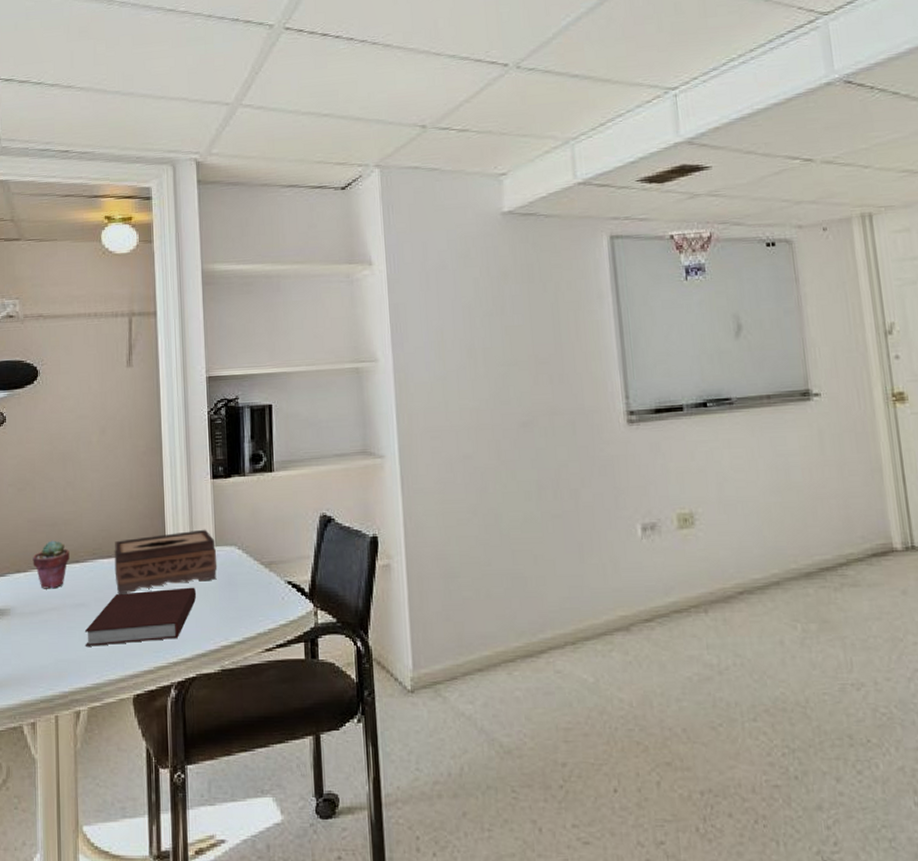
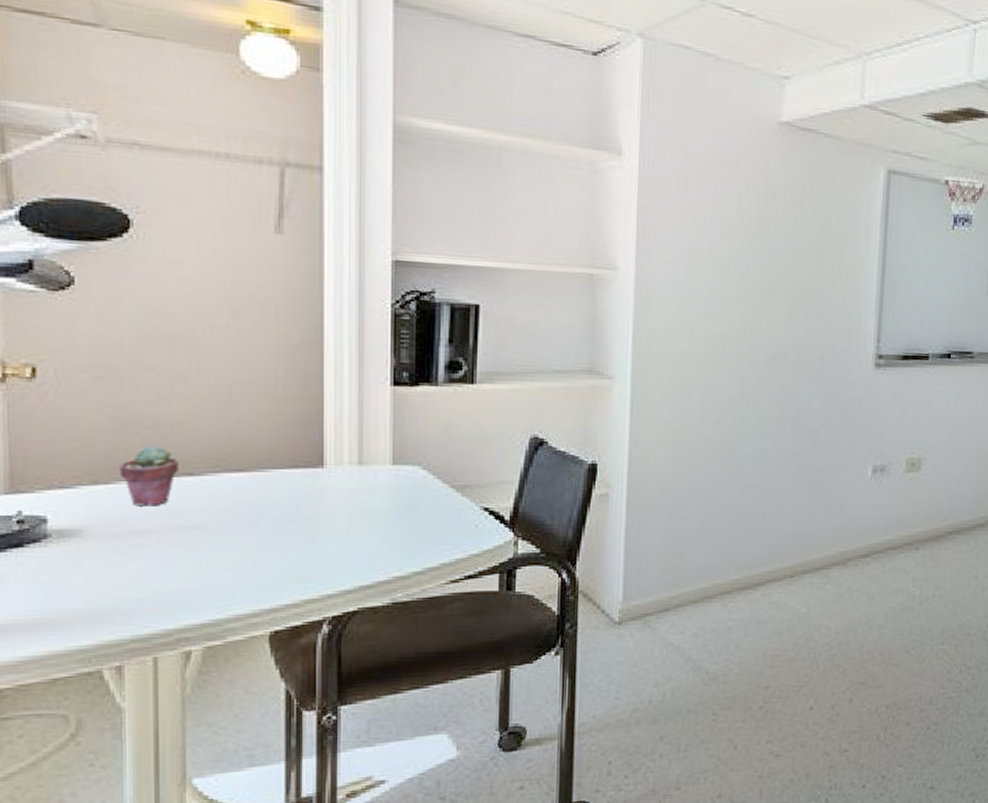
notebook: present [84,587,197,646] -> none [200,510,364,576]
tissue box: present [114,529,218,594] -> none [247,444,394,516]

